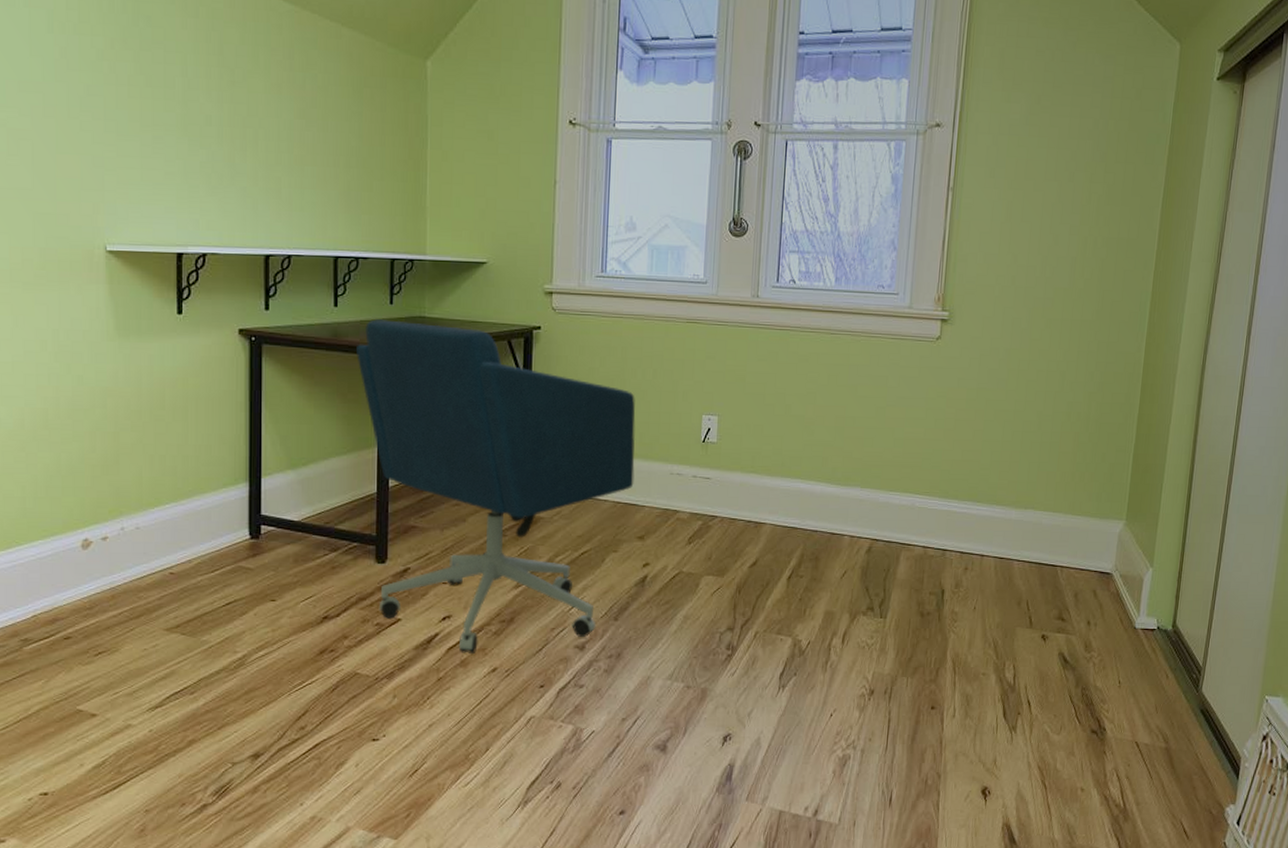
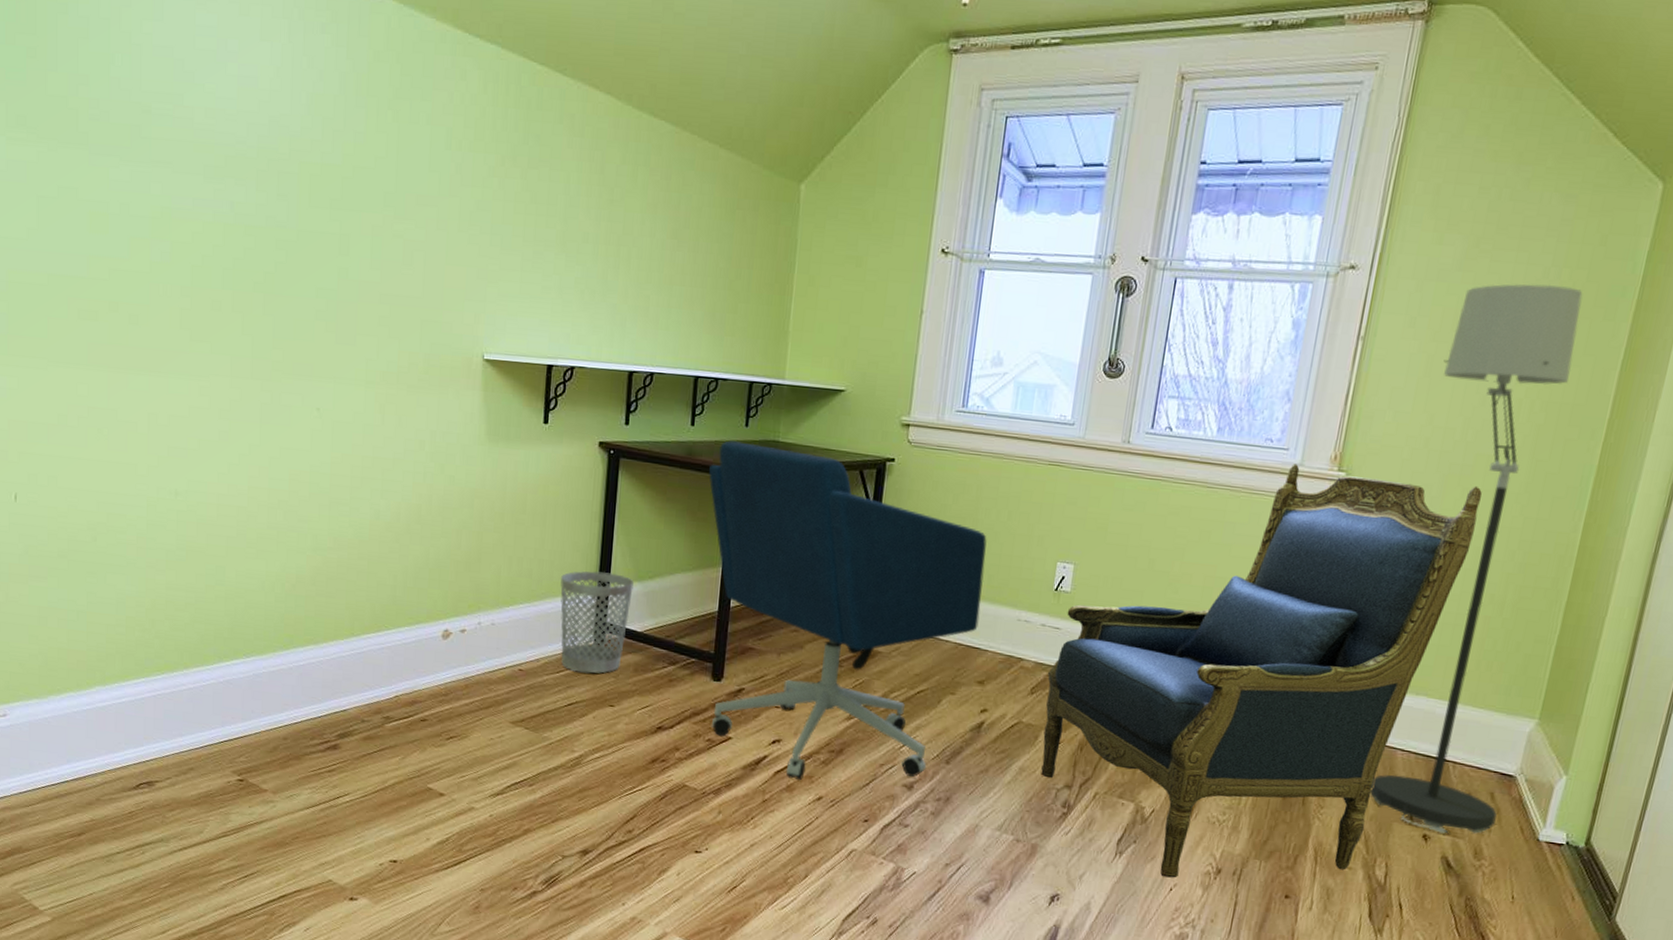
wastebasket: none [209,463,286,569] -> present [560,571,634,674]
armchair: none [703,307,1062,704] -> present [1040,463,1482,878]
floor lamp: none [994,134,1127,632] -> present [1369,284,1583,834]

